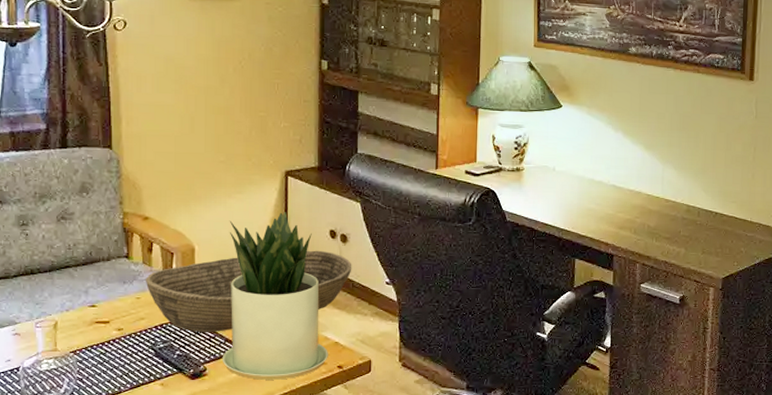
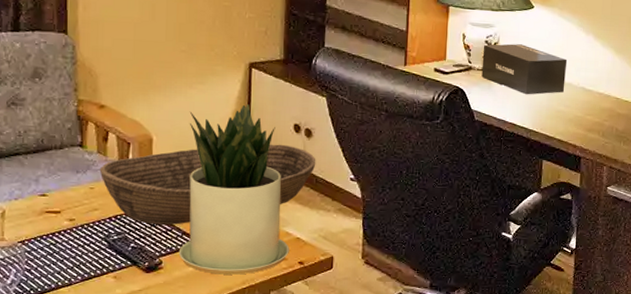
box: none [512,143,597,194] -> present [481,44,568,95]

